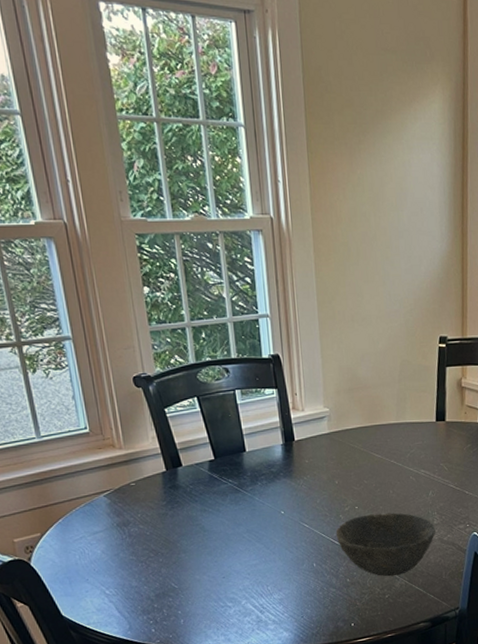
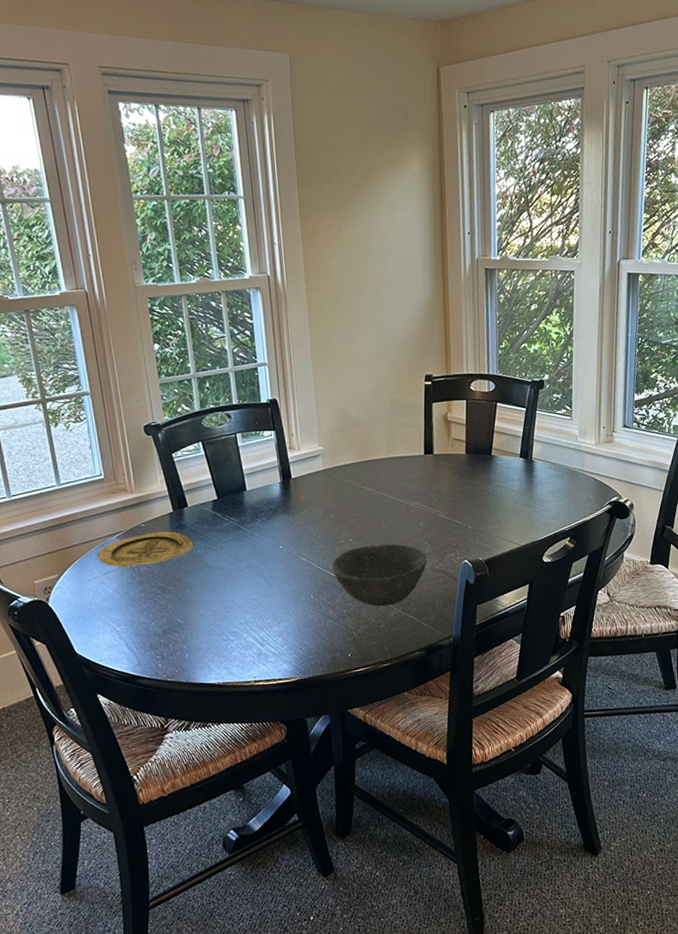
plate: none [83,491,189,528] -> present [97,531,194,568]

